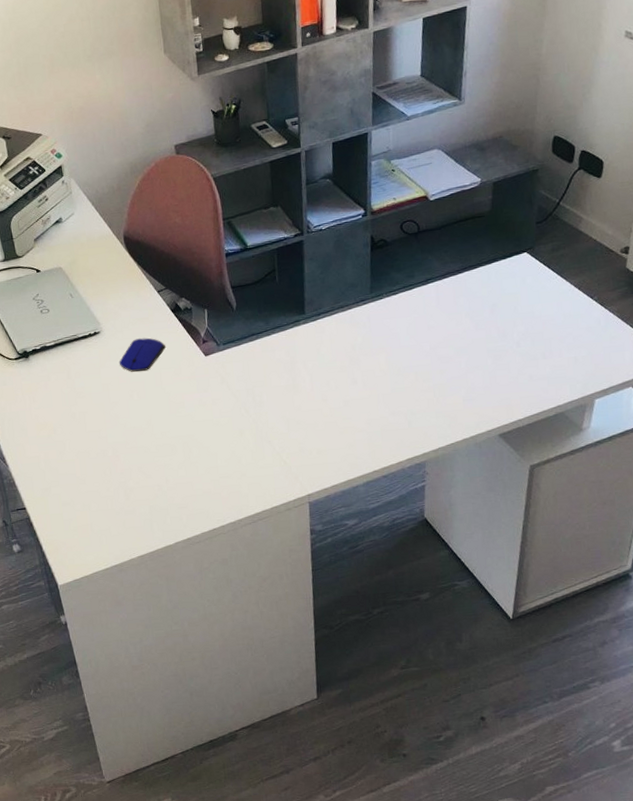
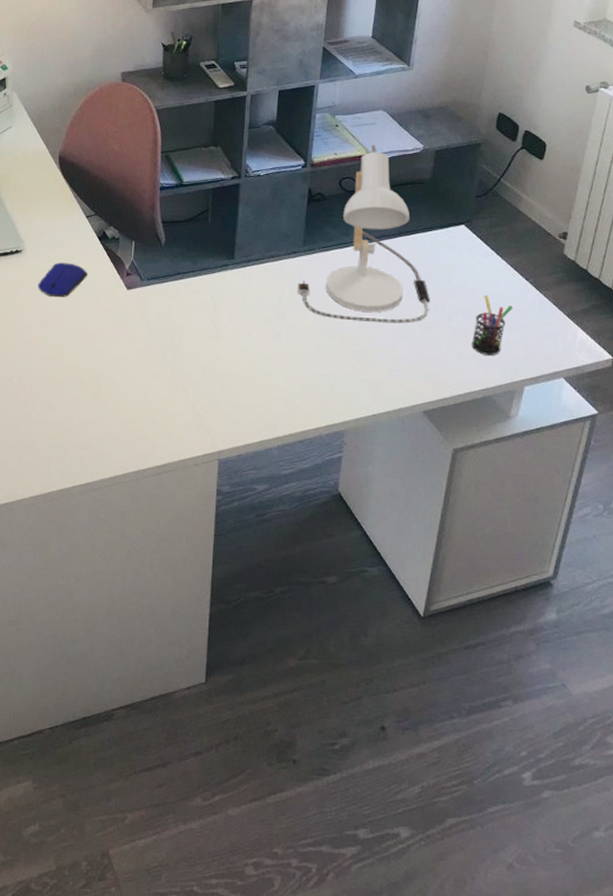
desk lamp: none [369,184,498,359] -> present [298,144,430,324]
pen holder: none [541,317,579,375] -> present [471,295,513,355]

